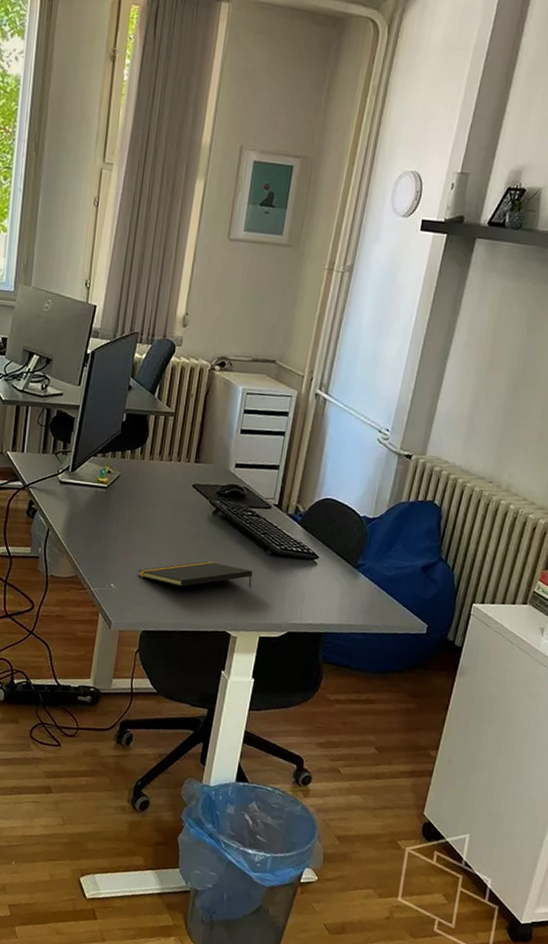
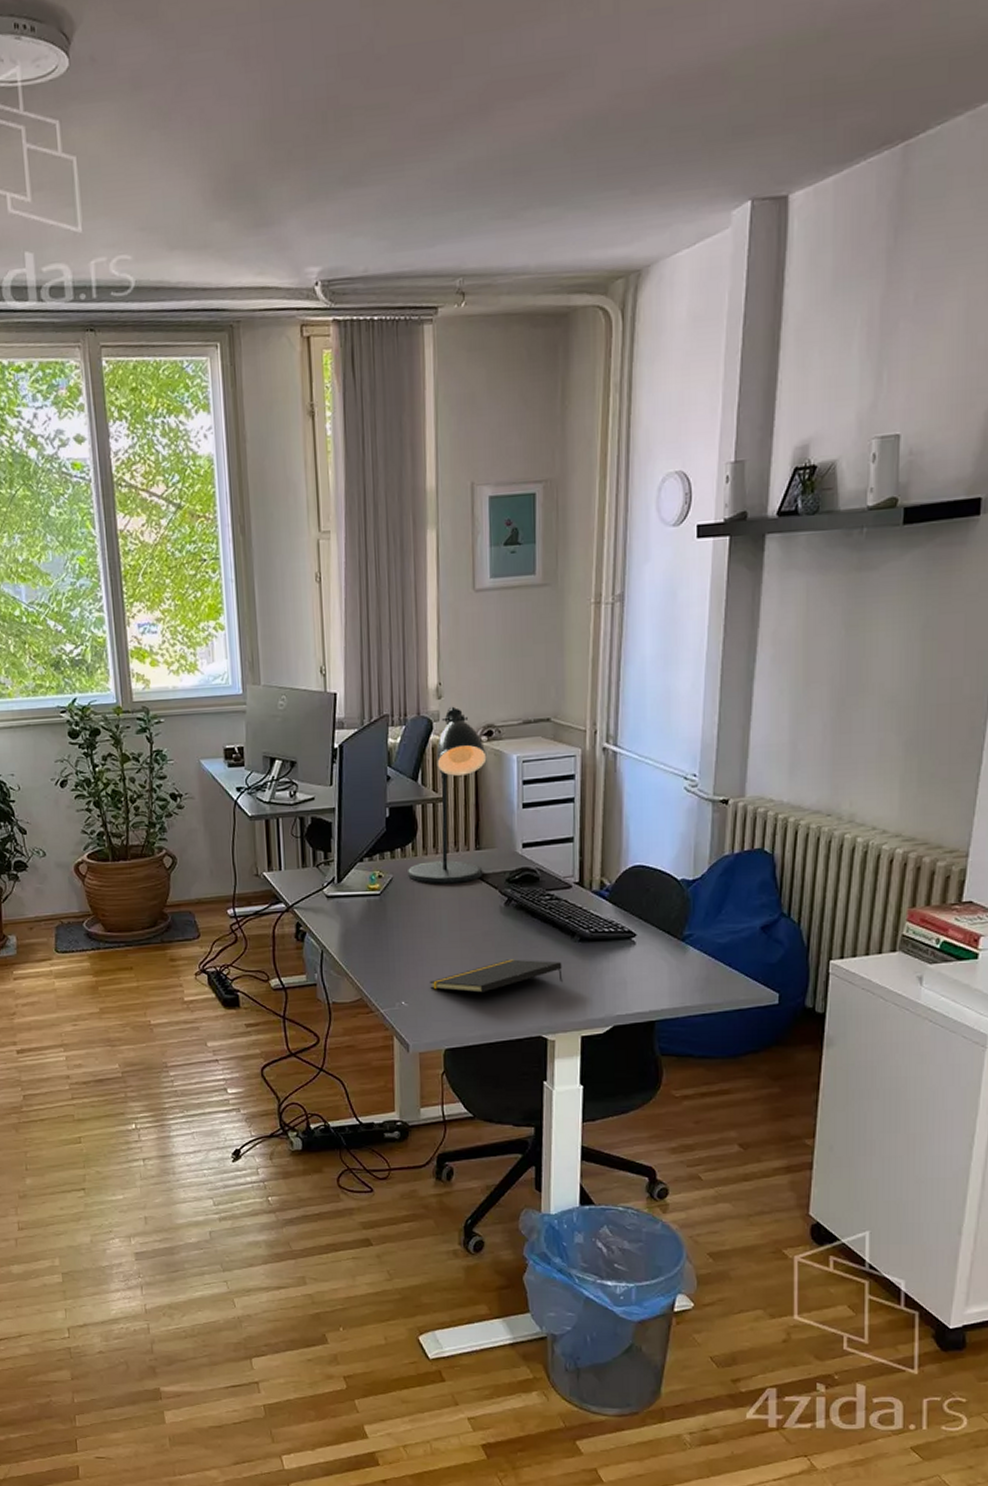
desk lamp: none [134,335,217,490] -> present [408,706,487,884]

